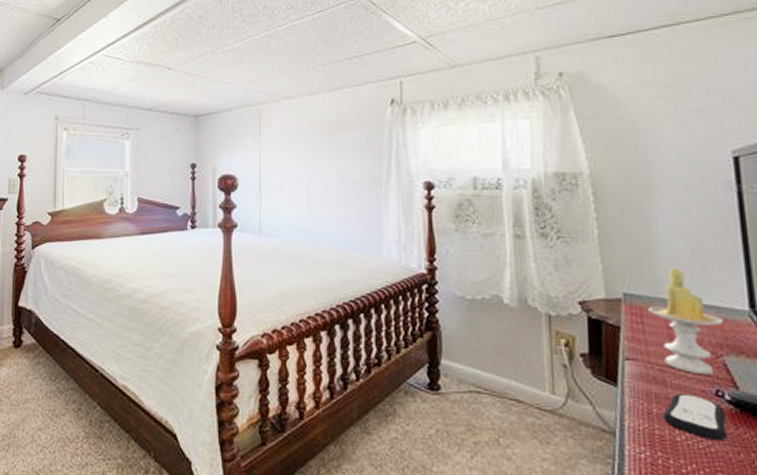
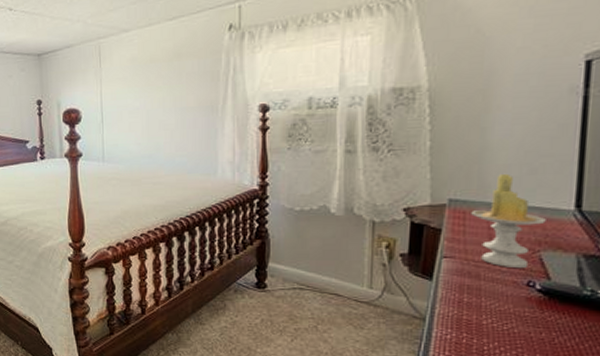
remote control: present [663,393,728,441] -> none [473,285,534,324]

